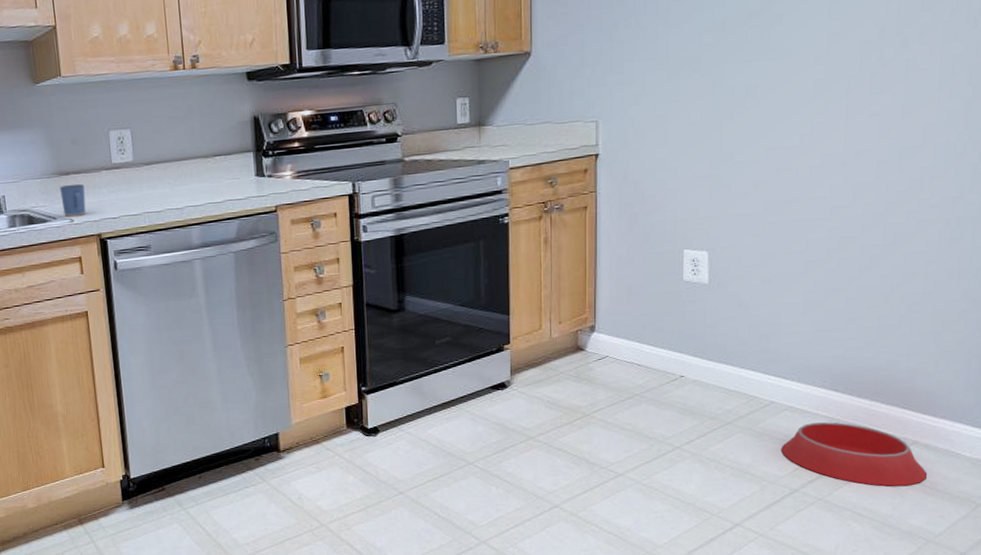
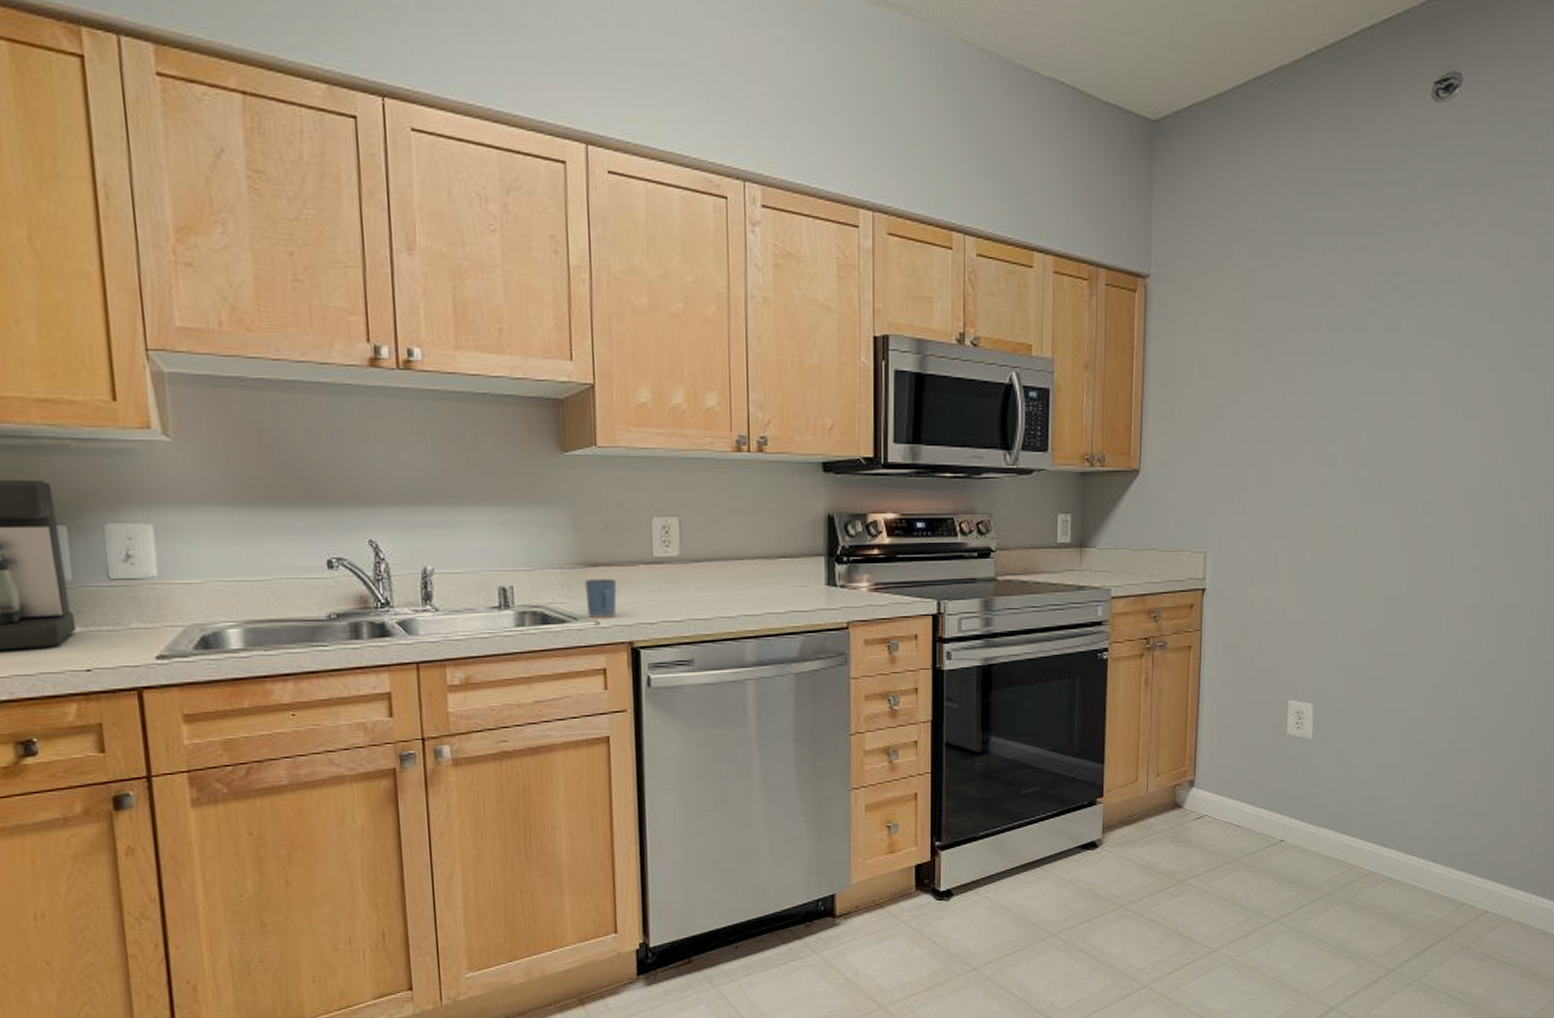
pet bowl: present [780,422,927,487] -> none [1378,895,1518,967]

